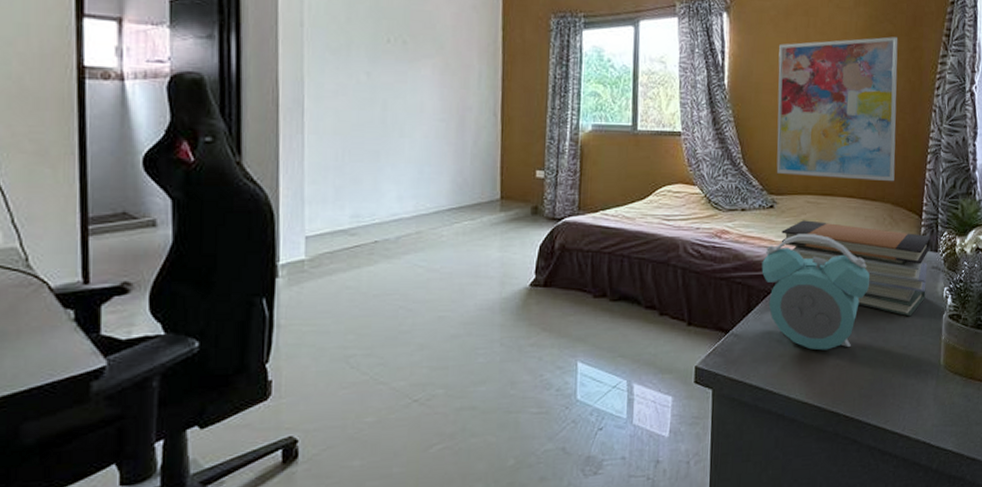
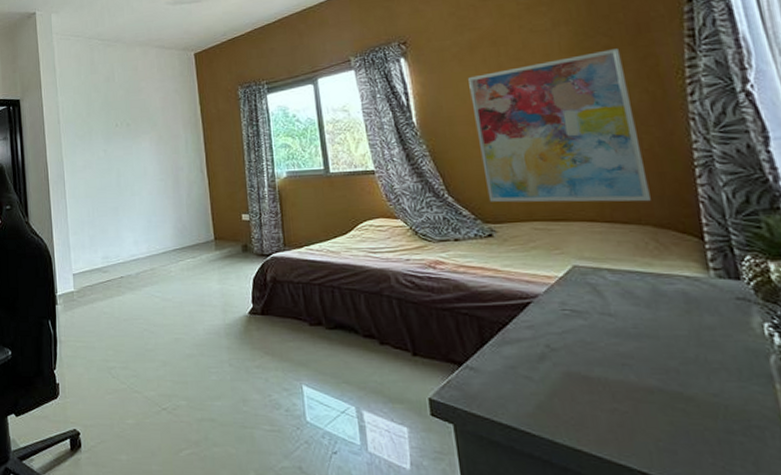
alarm clock: present [761,234,870,351] -> none [489,262,642,392]
book stack: present [781,220,931,317] -> none [508,248,735,358]

